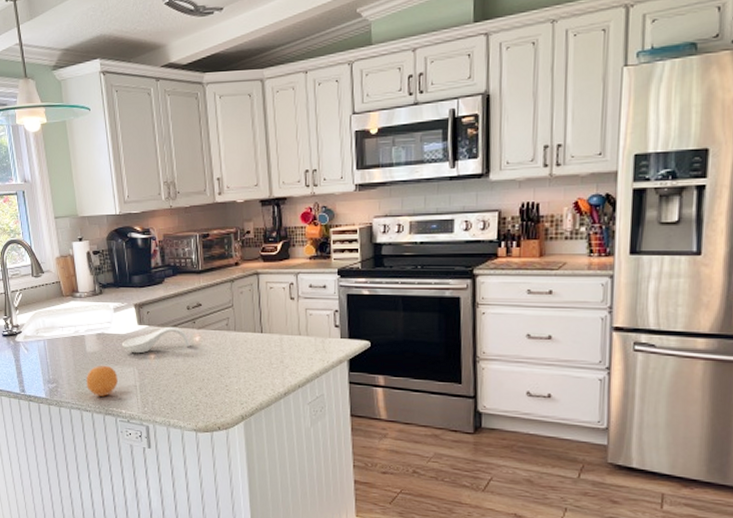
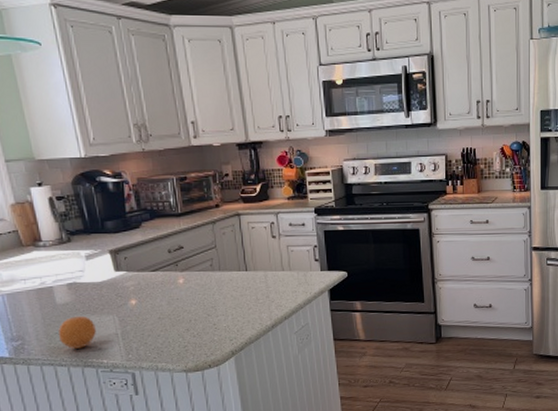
spoon rest: present [121,326,190,354] -> none [97,271,174,301]

